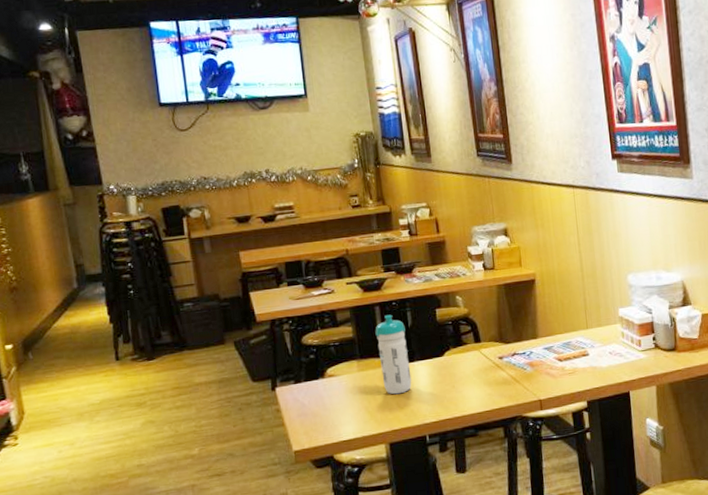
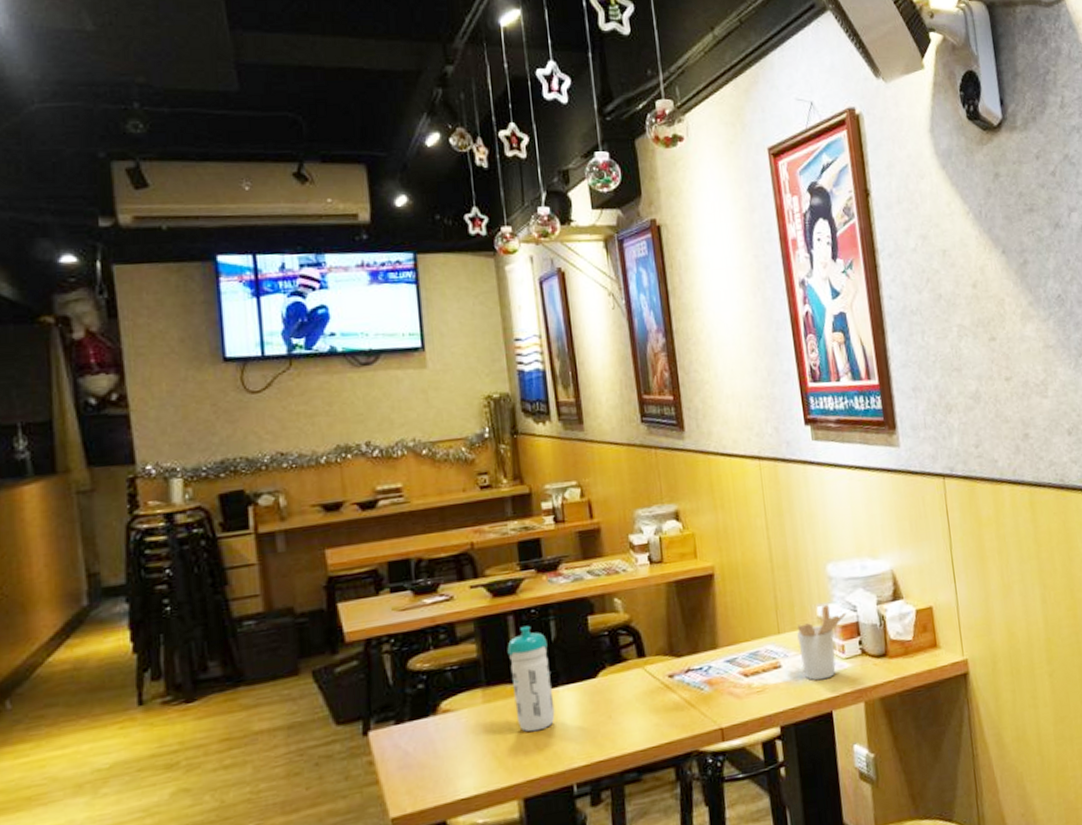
utensil holder: none [602,307,643,367] -> present [796,604,847,681]

